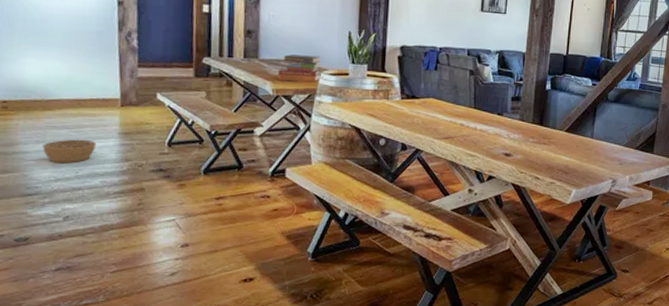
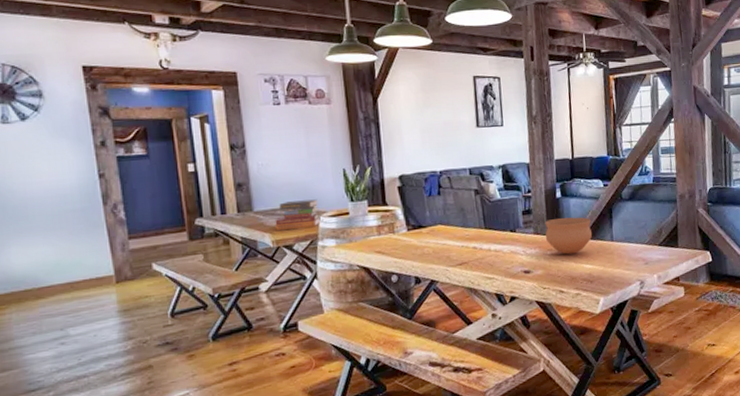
basket: present [42,139,97,164] -> none [39,323,96,353]
bowl: none [529,108,576,145] -> present [545,217,592,255]

